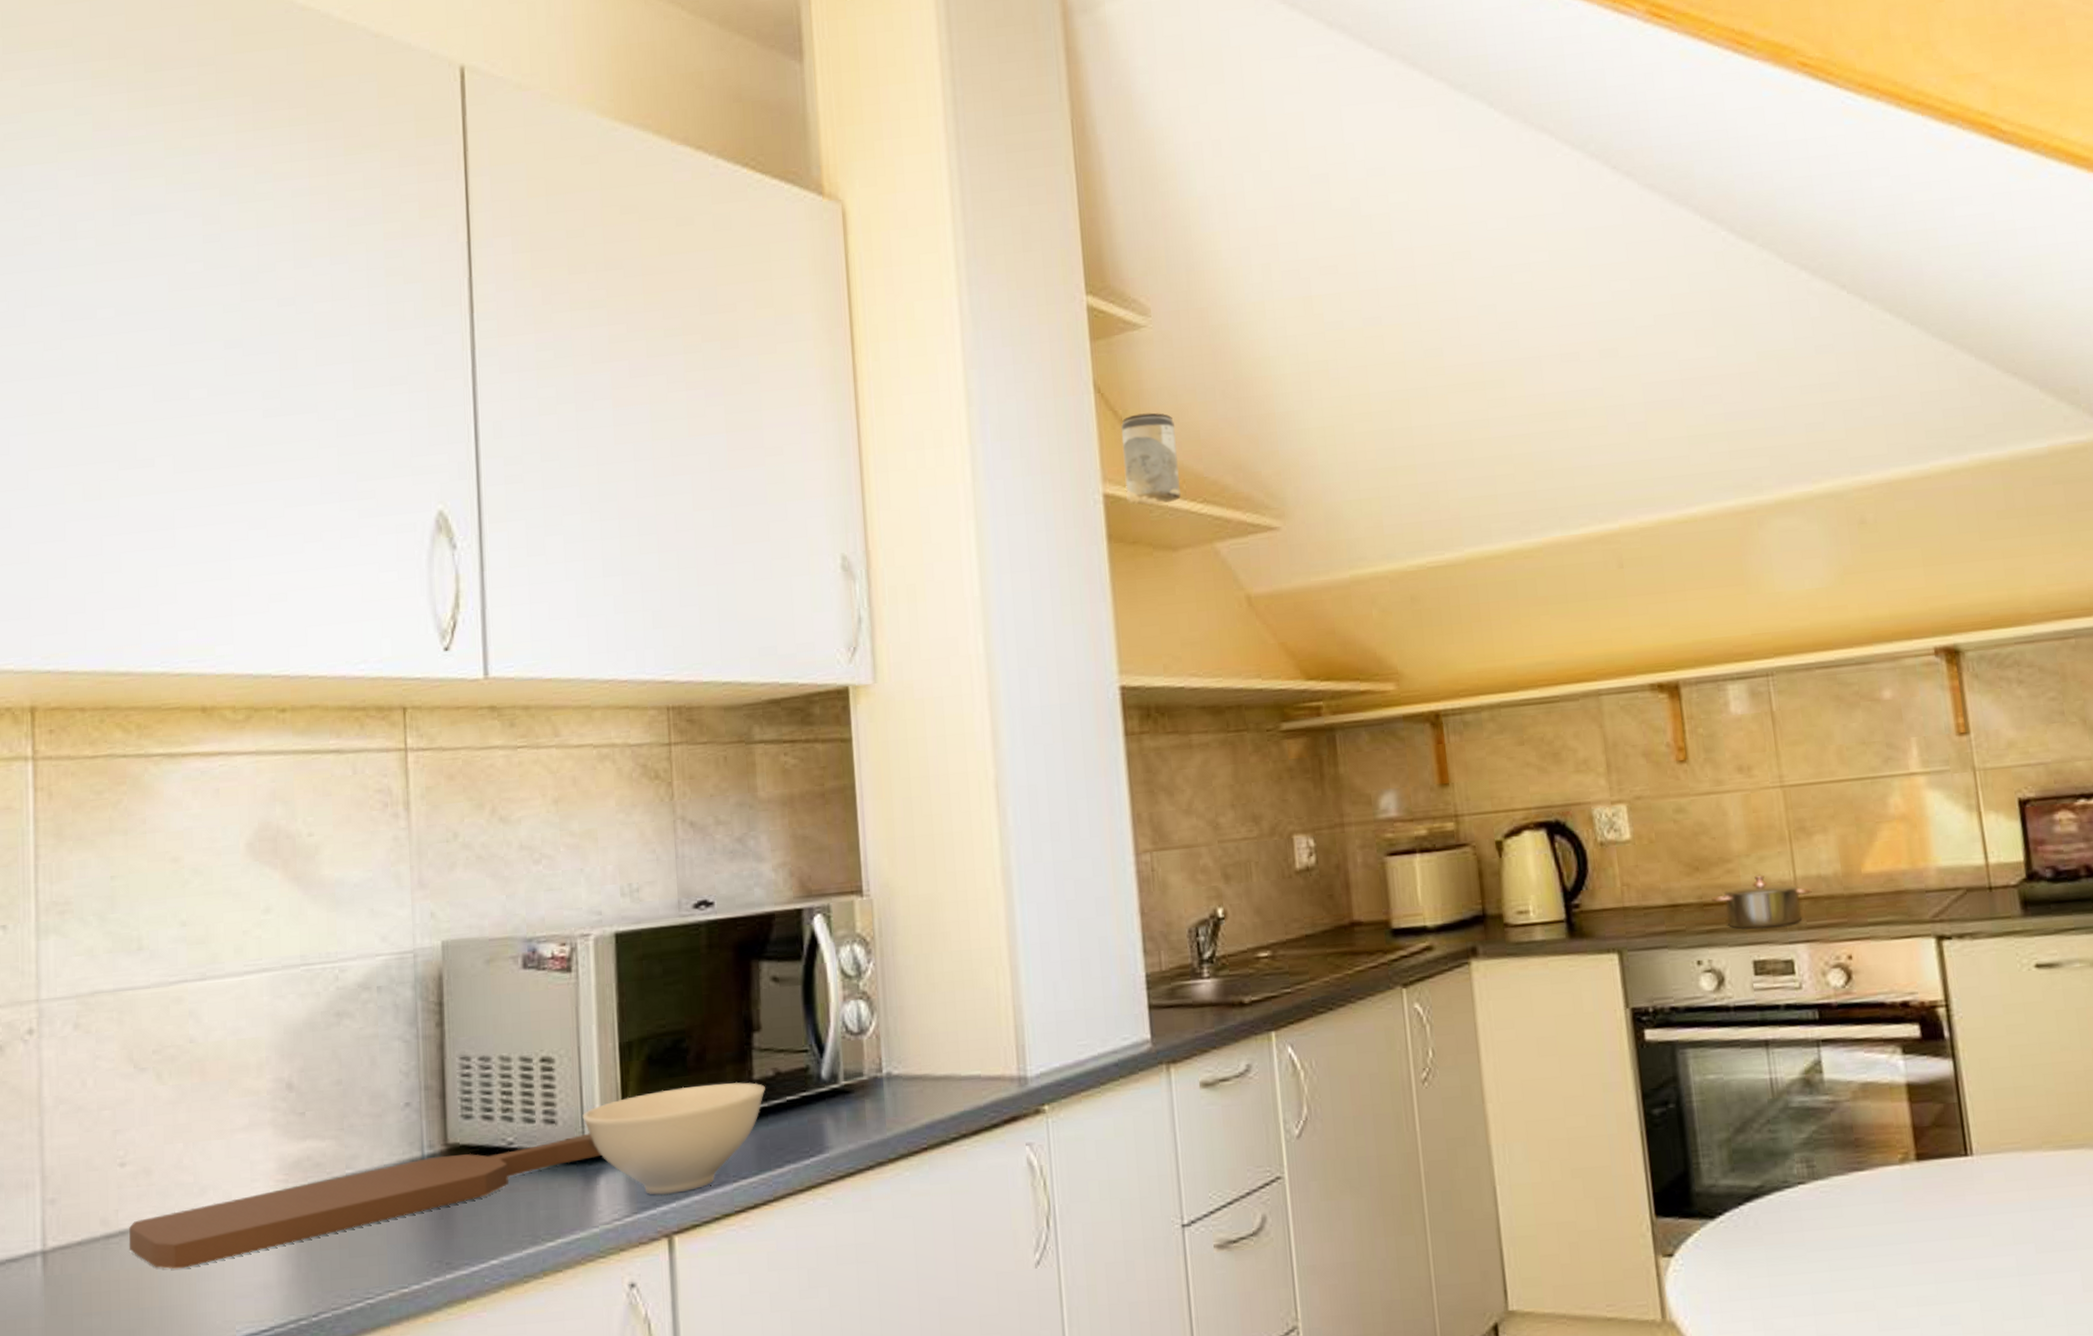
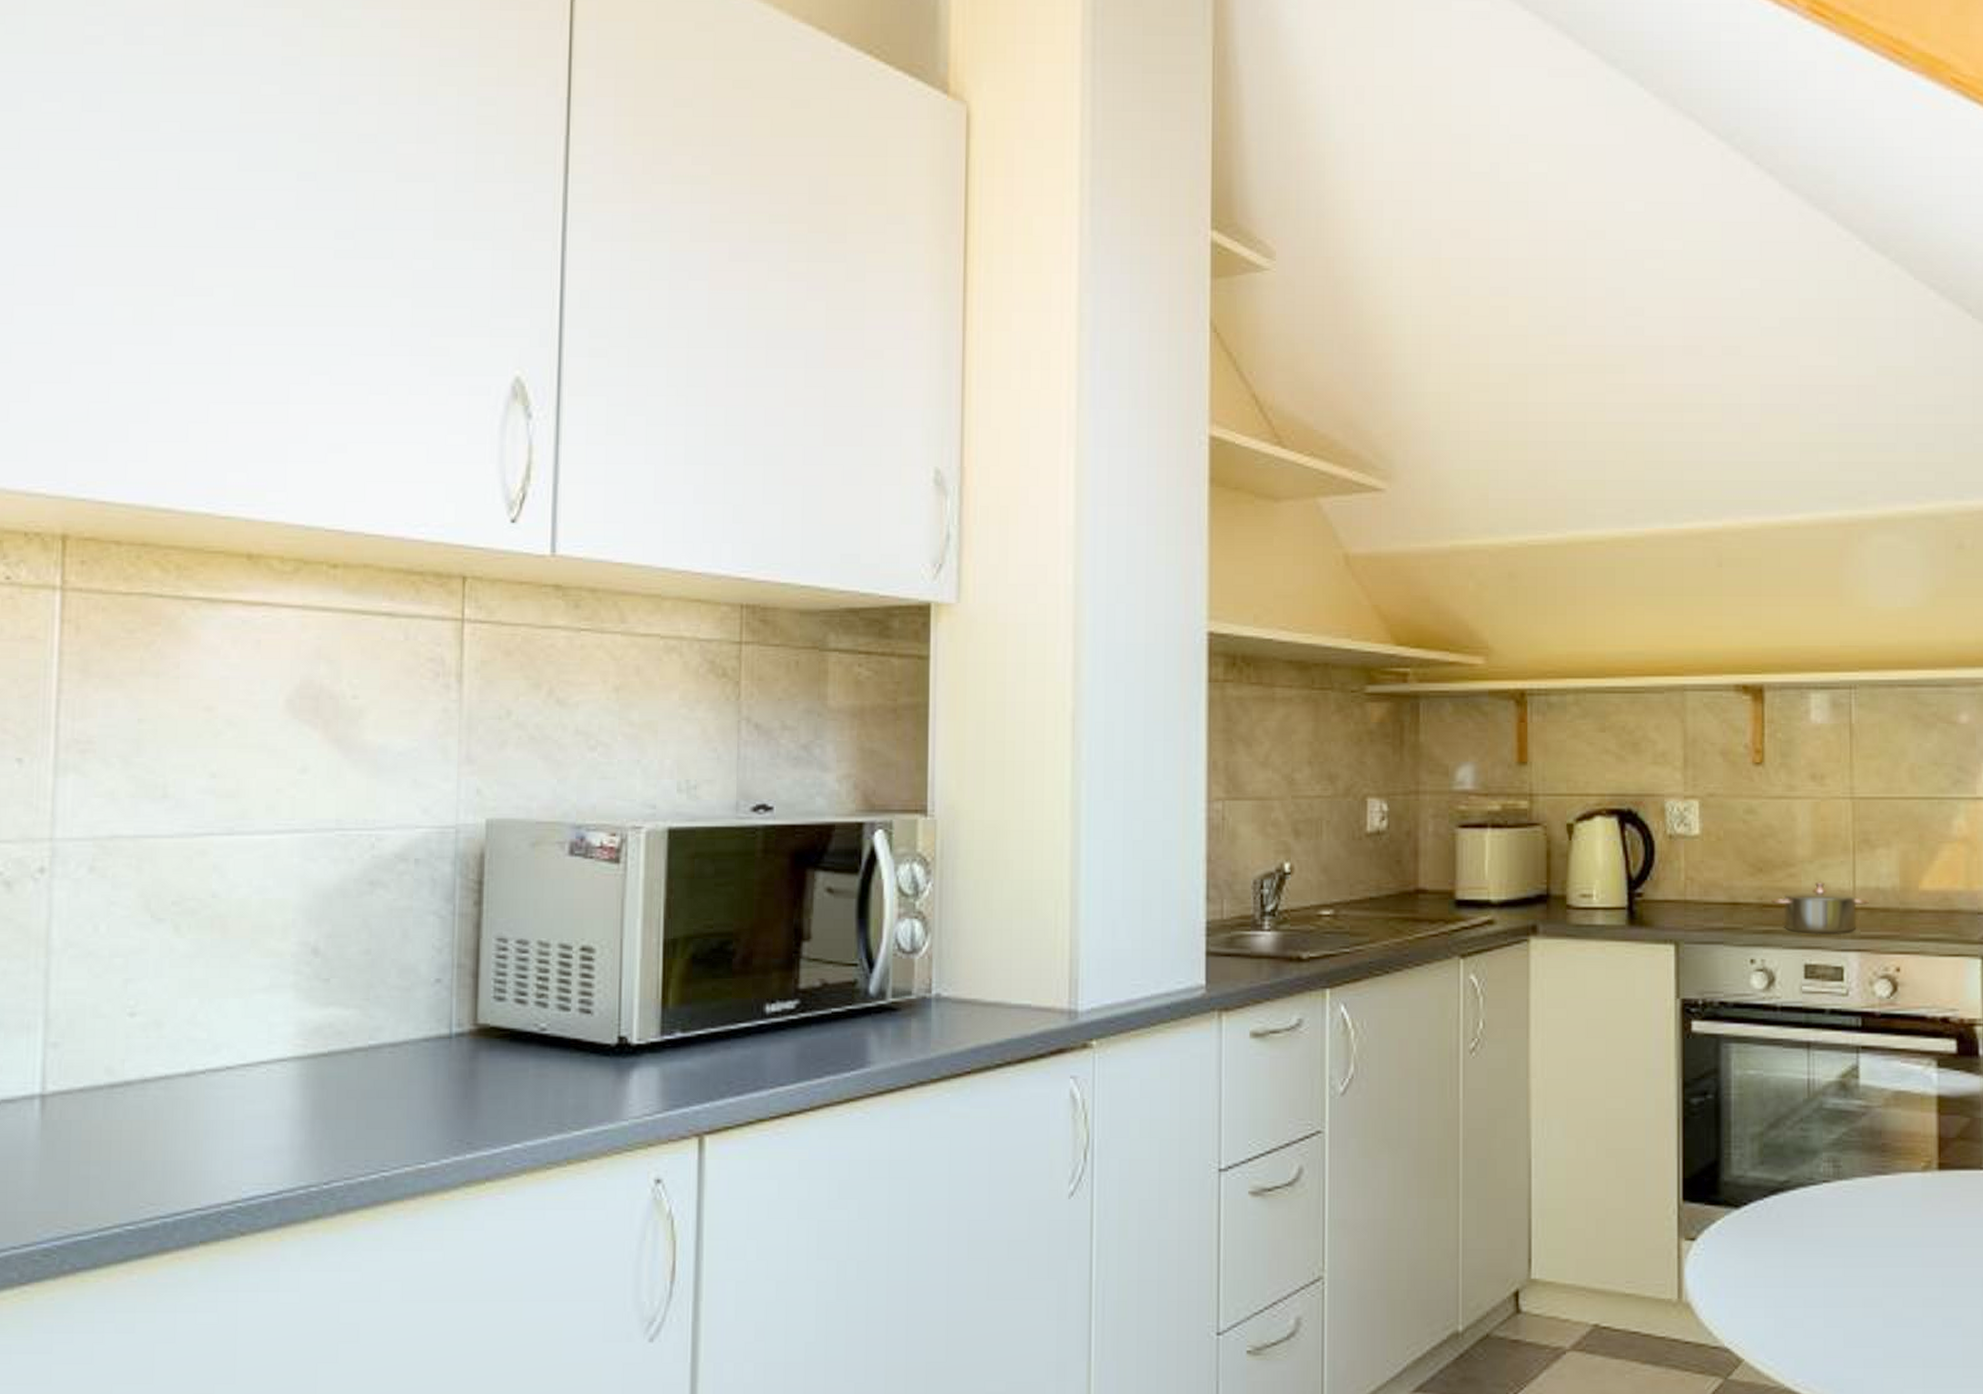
cutting board: present [128,1133,601,1269] -> none [133,1026,636,1125]
bowl: present [582,1082,765,1196] -> none [620,989,811,1095]
jar: present [1120,412,1181,505] -> none [1233,358,1288,453]

